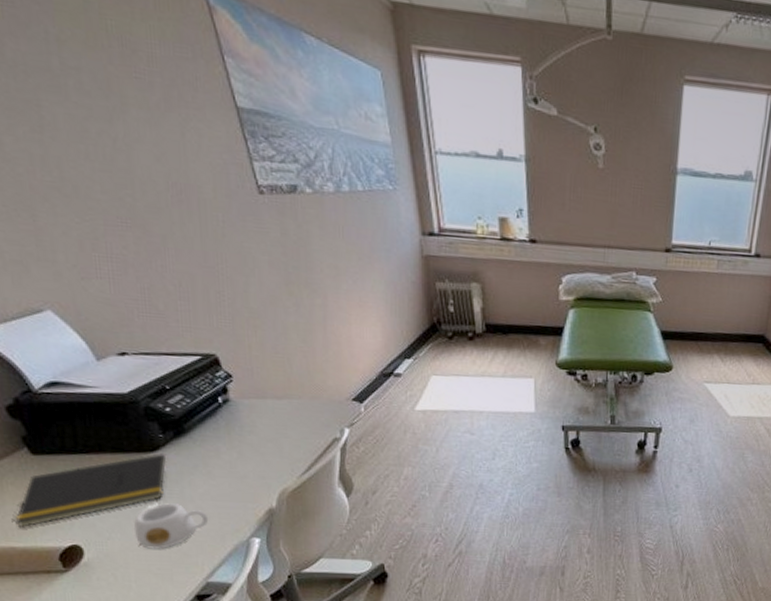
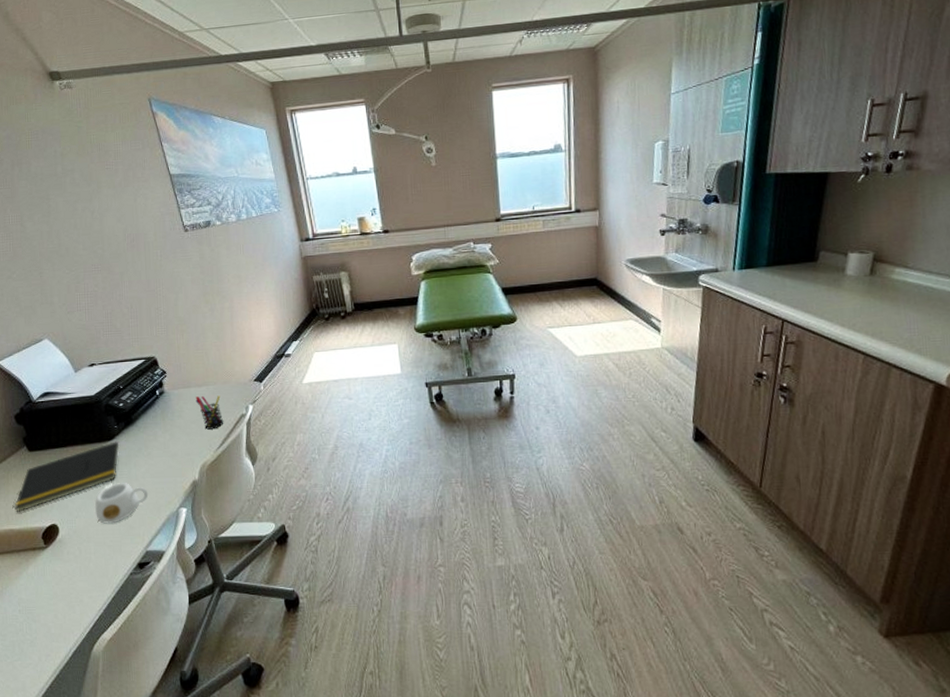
pen holder: none [273,410,311,452] -> present [195,395,224,430]

